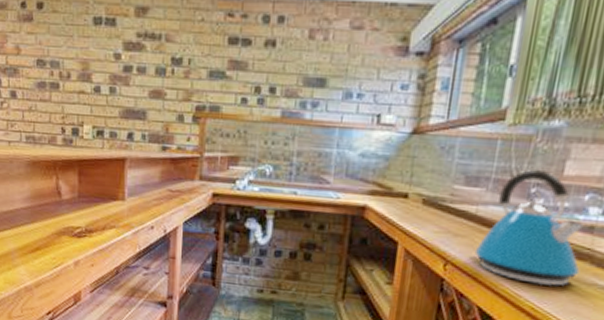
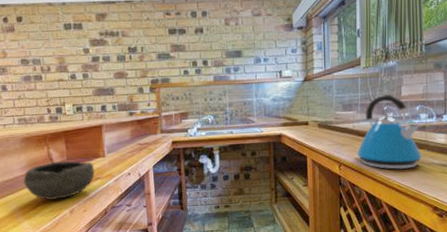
bowl: none [24,196,110,246] -> present [23,161,95,201]

